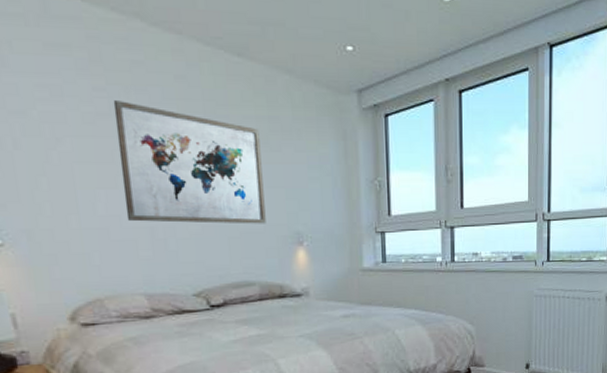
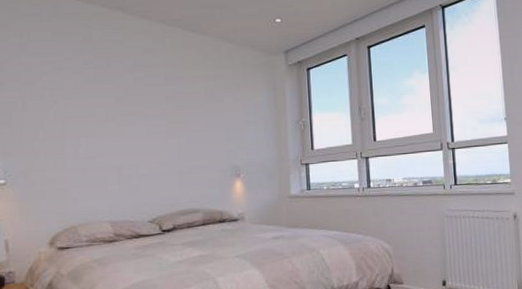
wall art: present [113,100,266,224] -> none [97,70,210,162]

